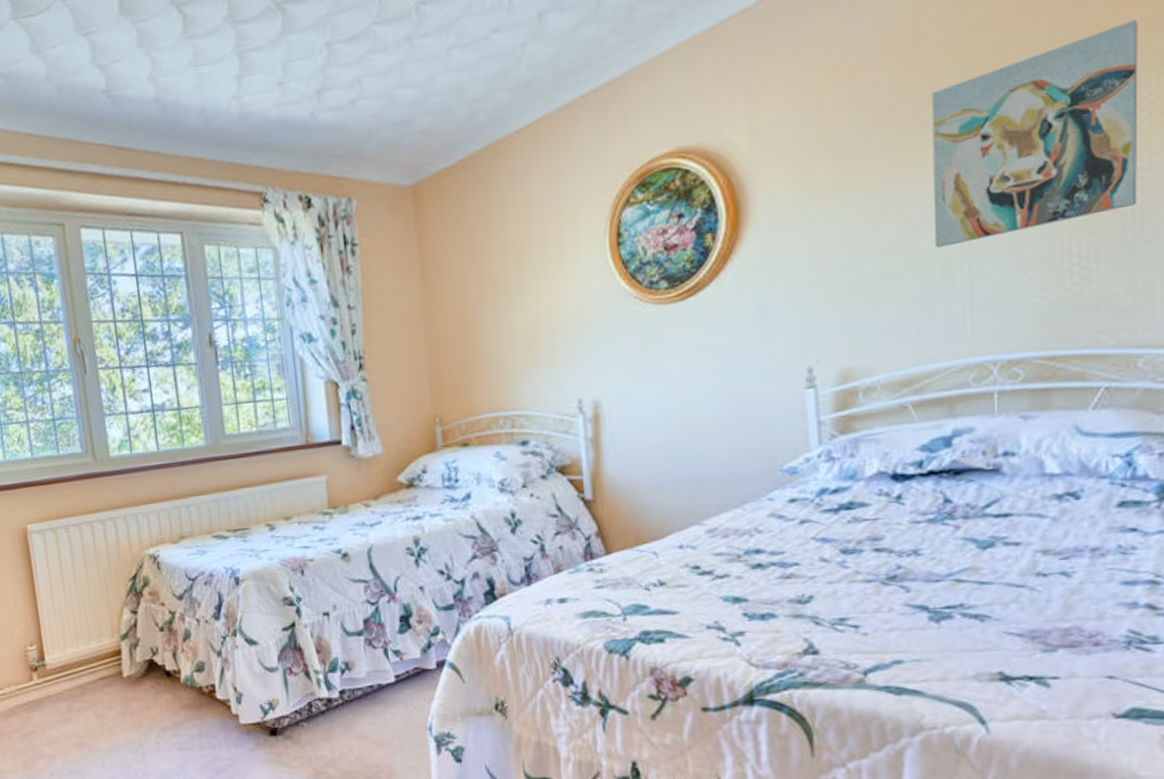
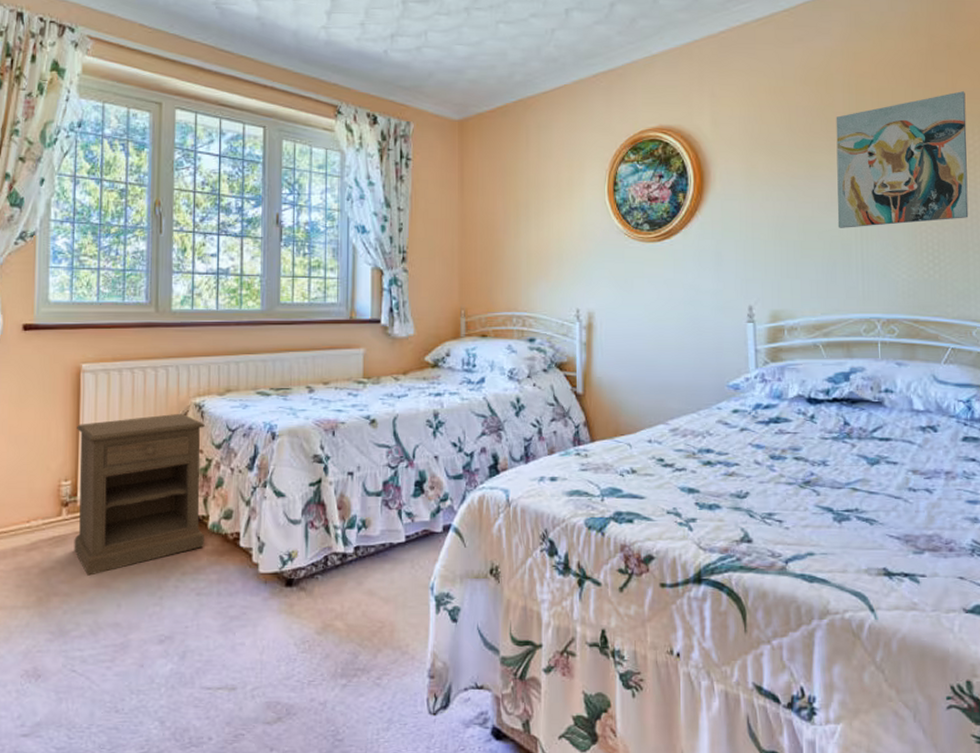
nightstand: none [33,566,180,737] -> present [74,413,205,576]

